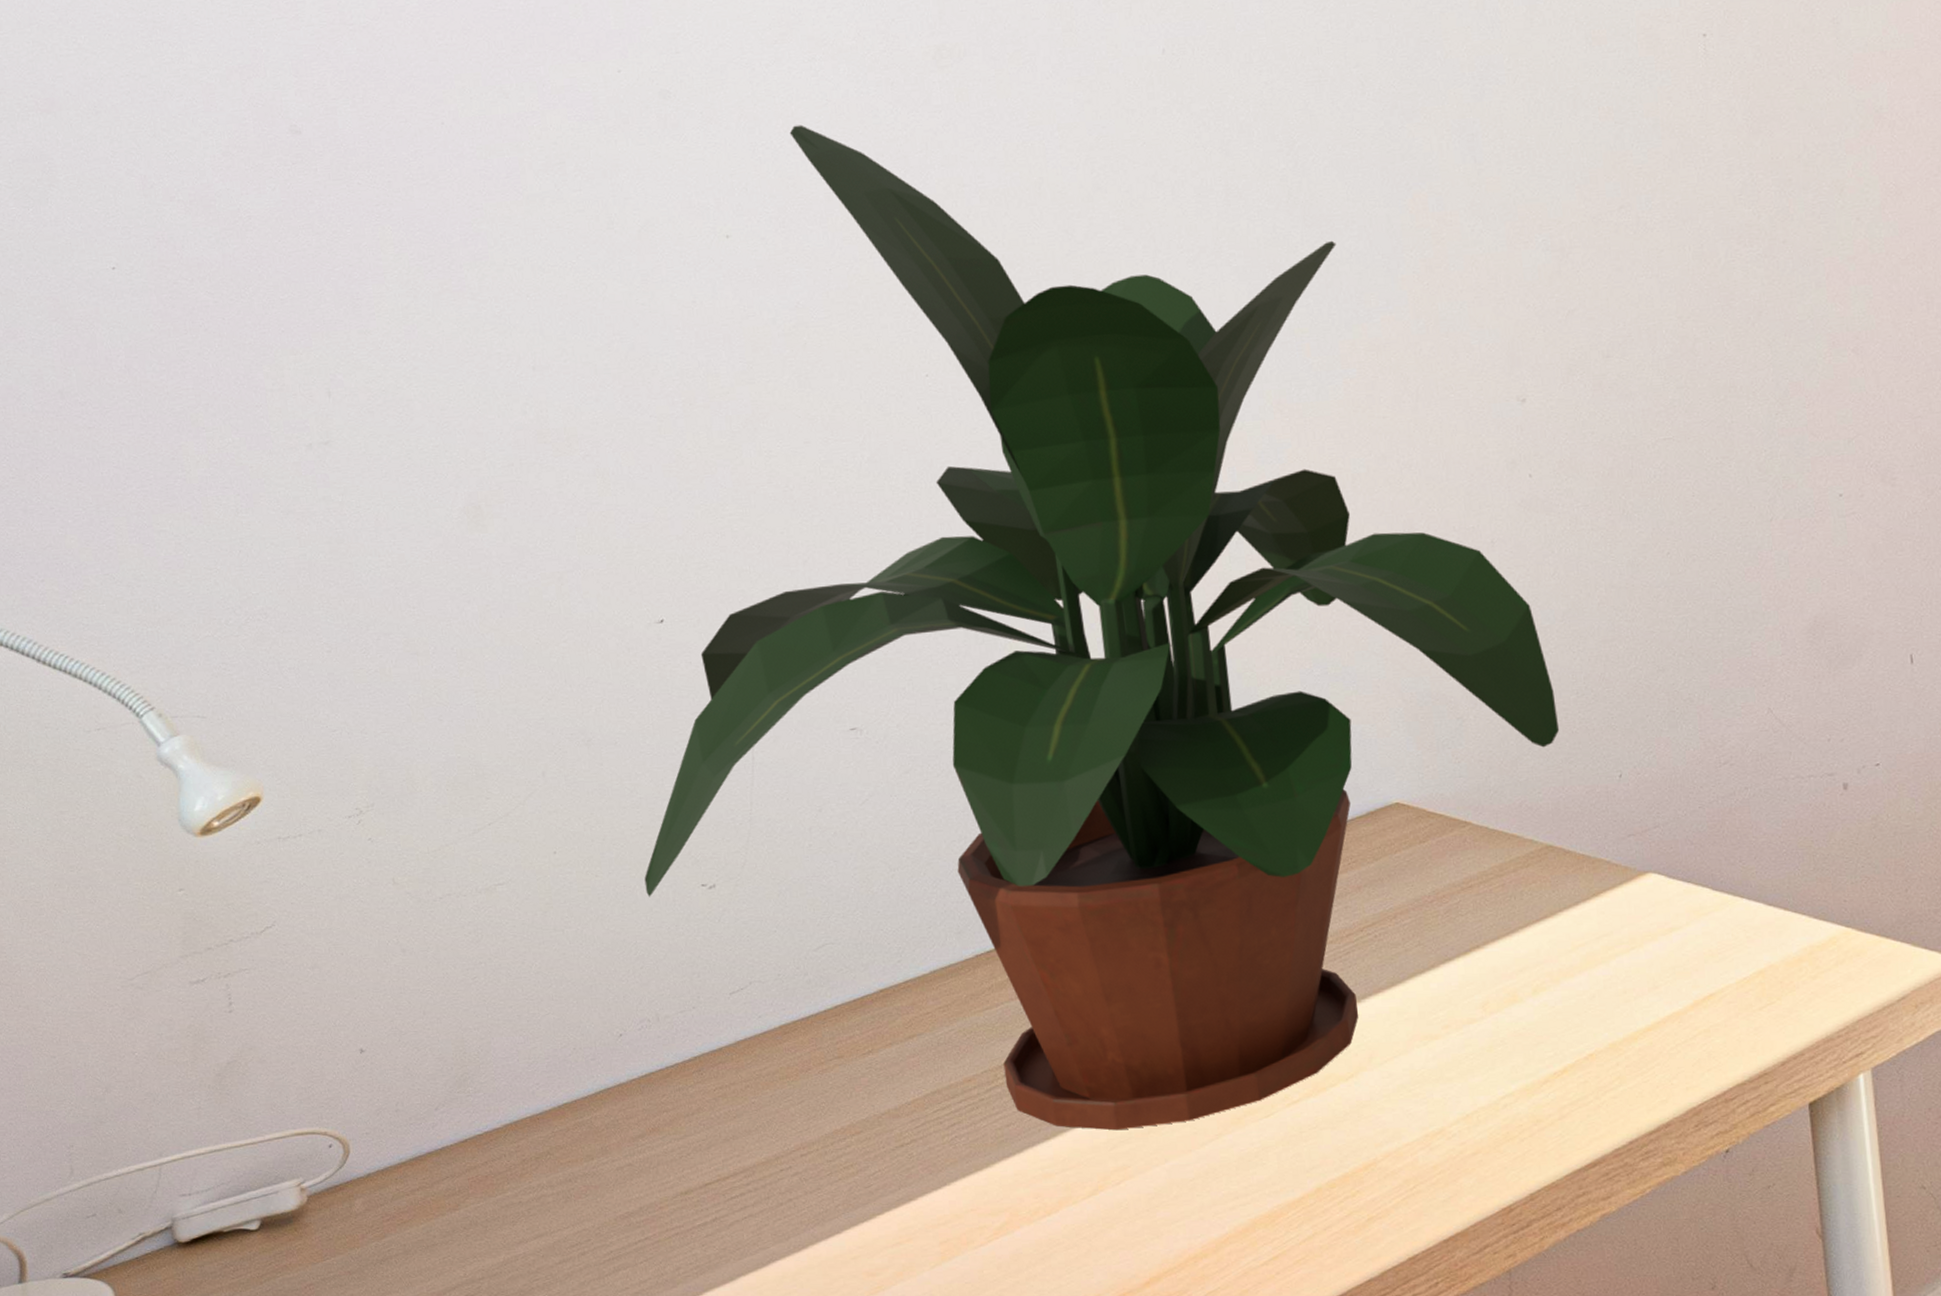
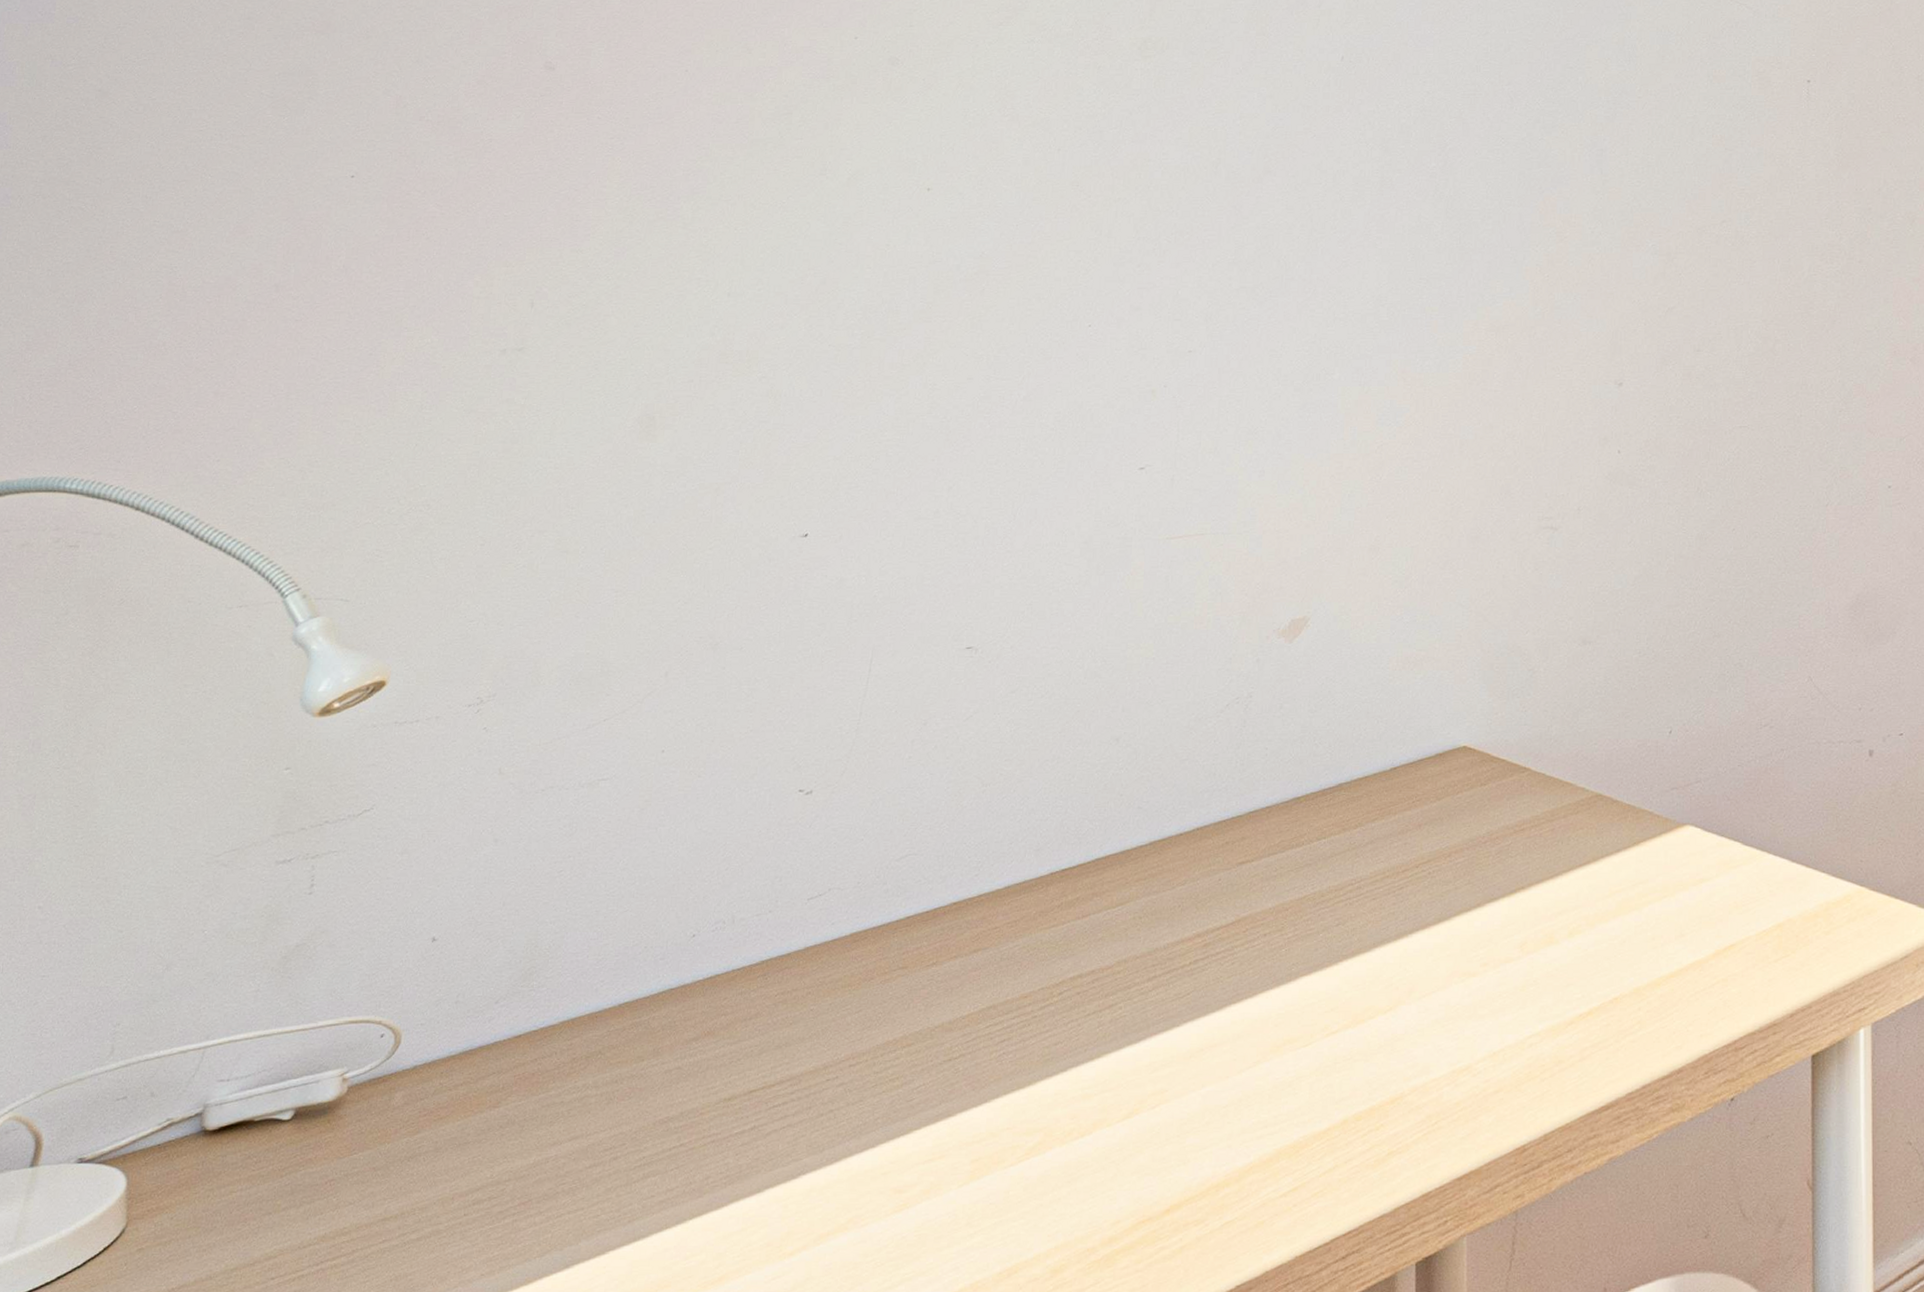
potted plant: present [644,124,1560,1131] -> none [744,97,1620,1054]

